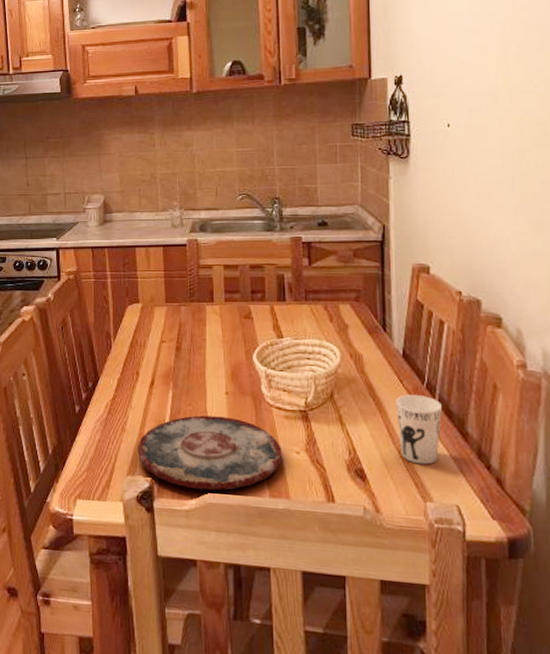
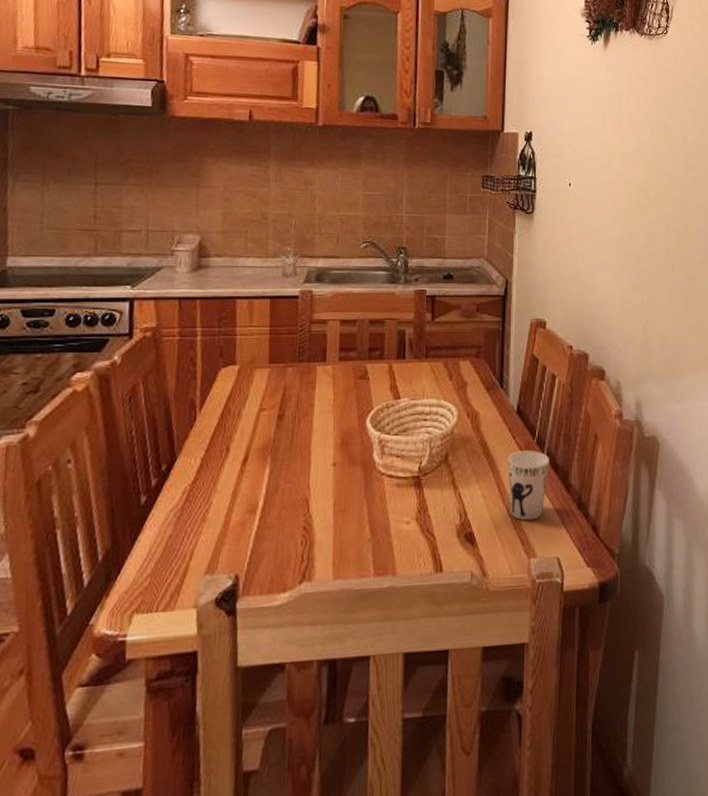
plate: present [138,415,282,491] -> none [221,491,391,580]

